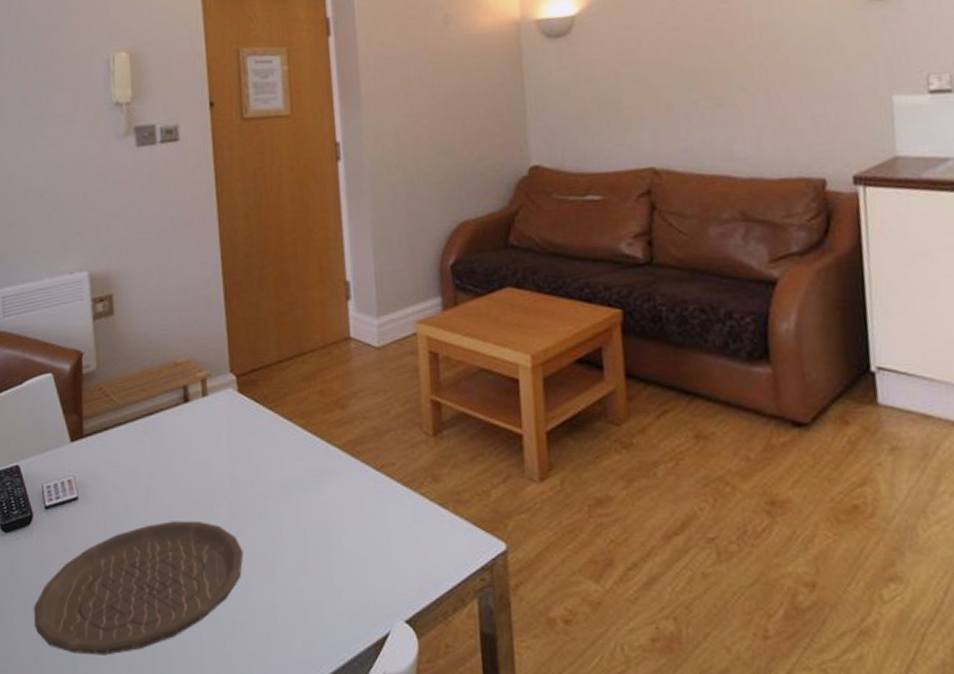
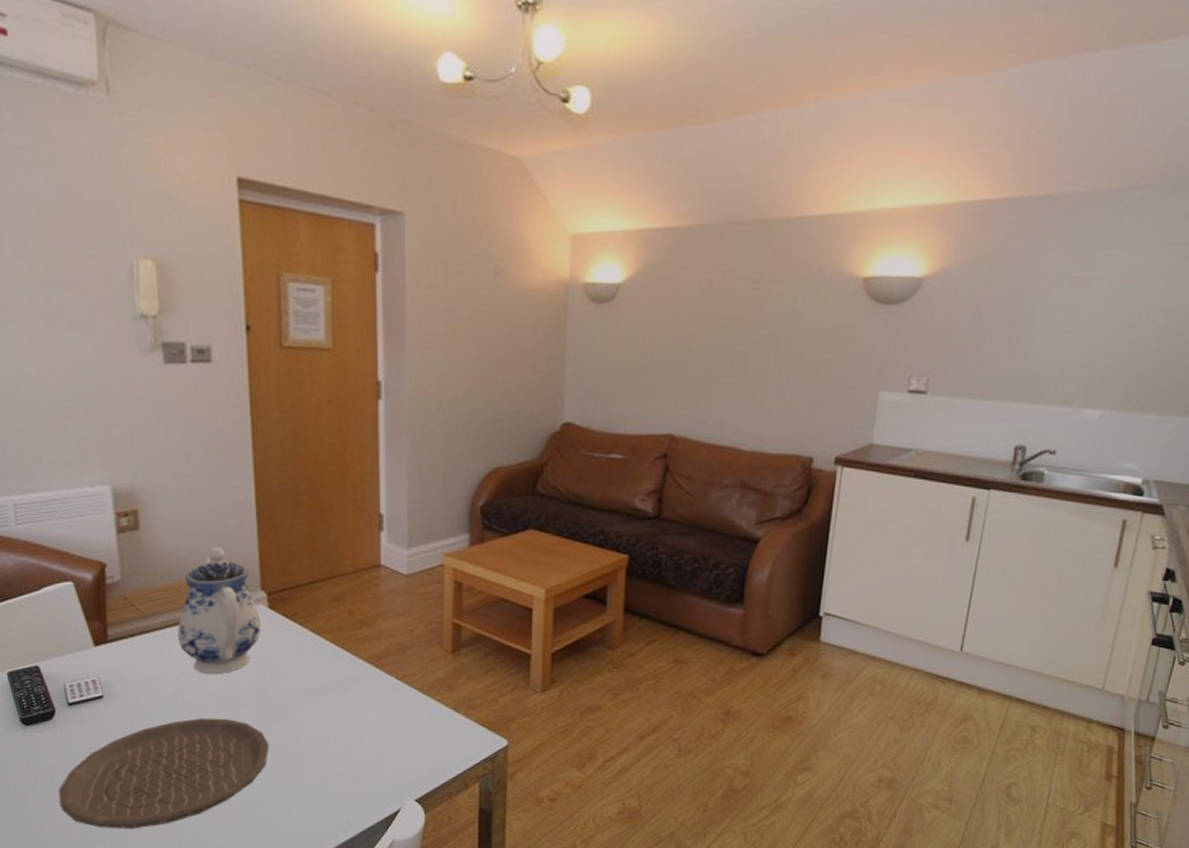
teapot: none [149,327,232,470] -> present [177,546,262,675]

